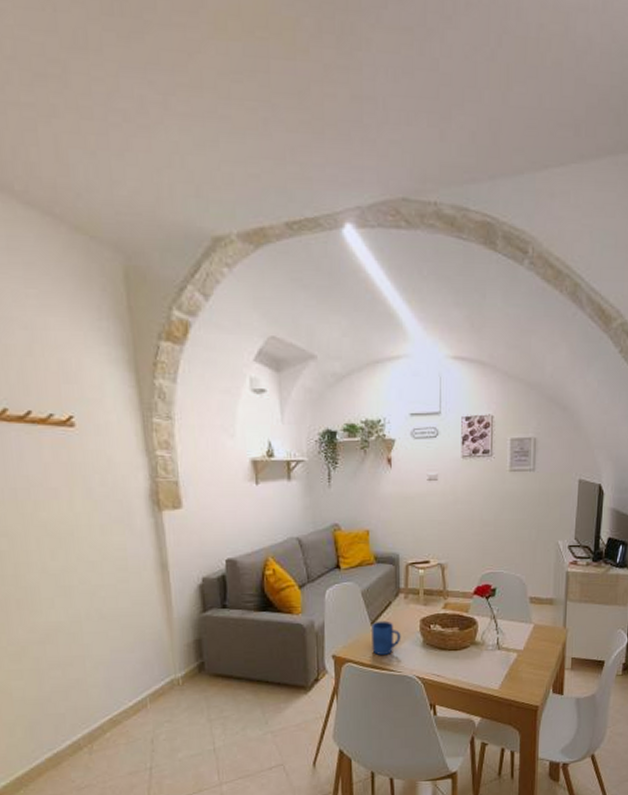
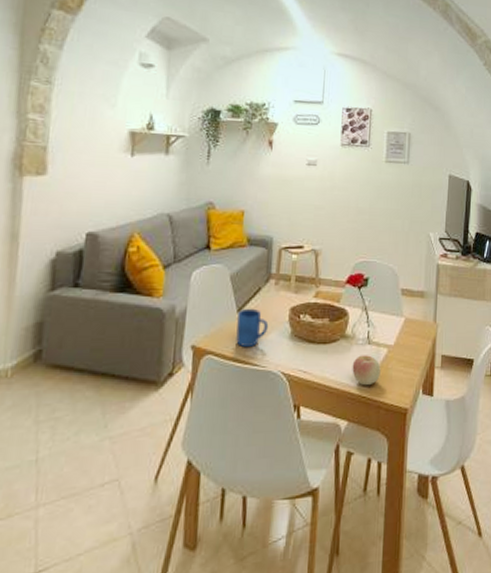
apple: none [483,659,511,687] -> present [352,355,381,386]

